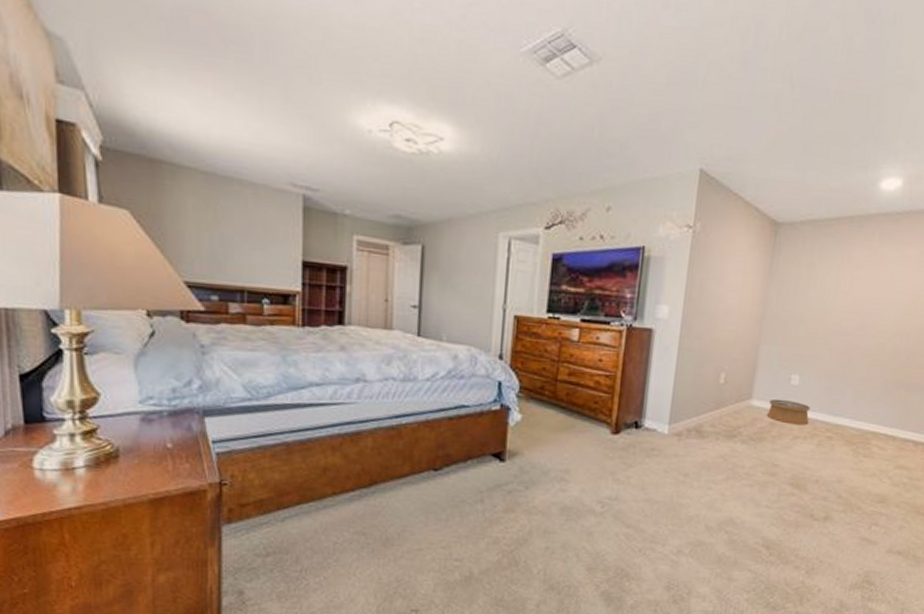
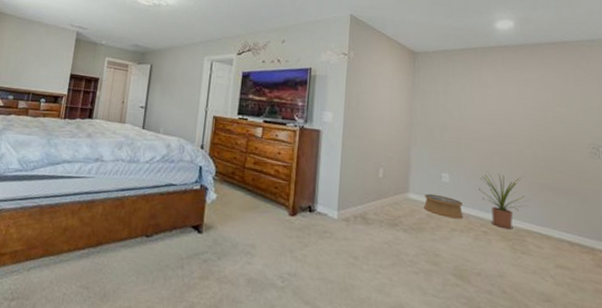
house plant: none [830,369,881,433] -> present [479,170,527,230]

